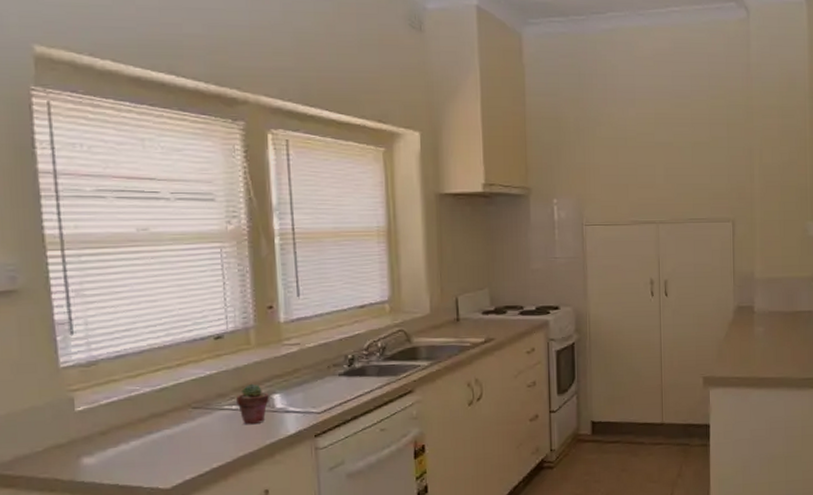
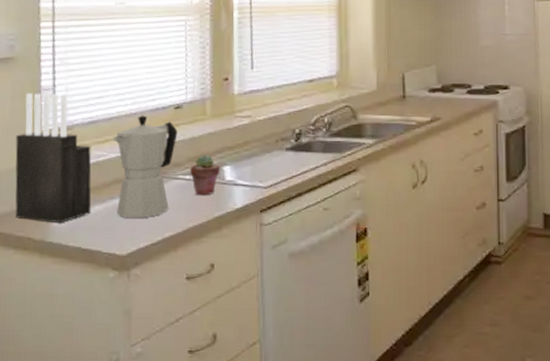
knife block: none [29,327,127,462] -> present [15,93,92,224]
moka pot: none [145,347,220,453] -> present [112,115,178,219]

